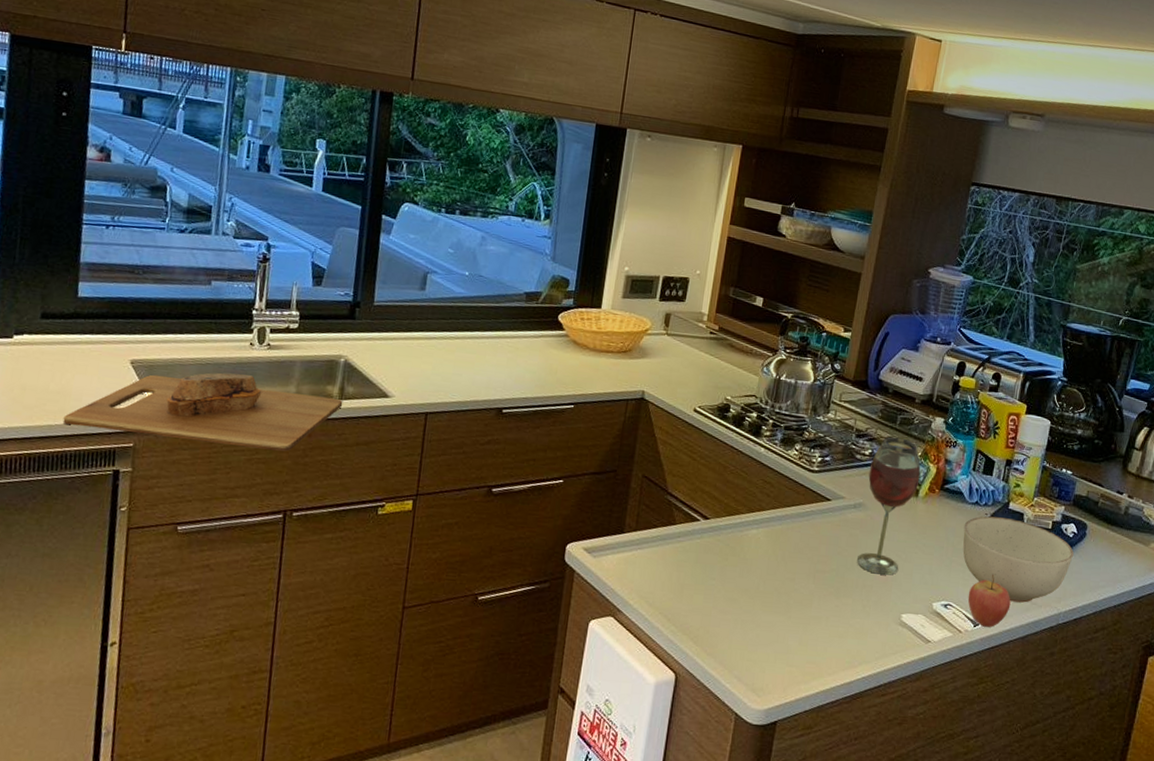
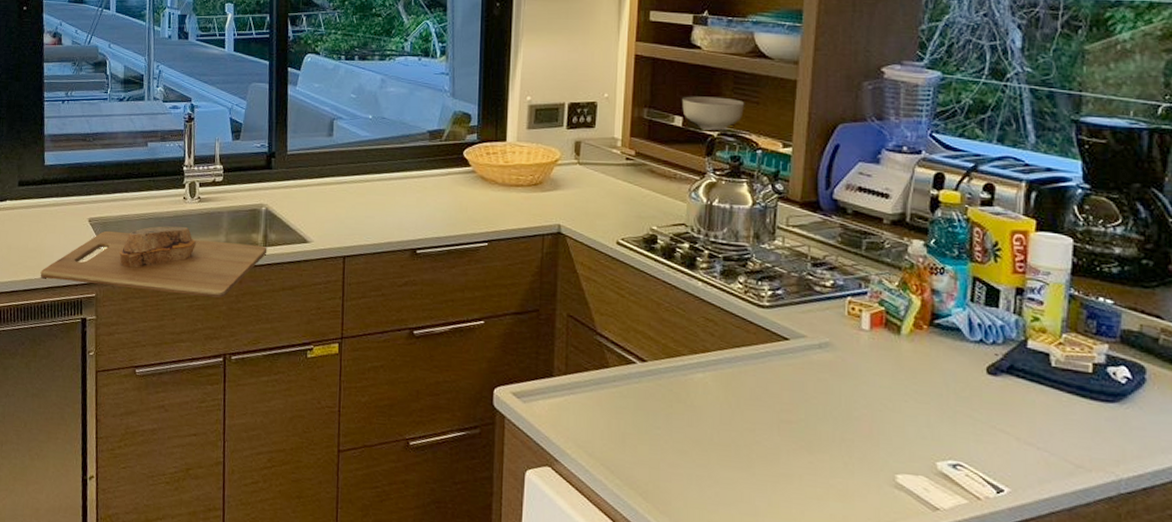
bowl: none [763,279,817,313] -> present [682,96,745,131]
wineglass: present [857,436,921,575] -> none [831,264,900,428]
bowl: present [963,516,1074,603] -> none [967,357,1130,466]
fruit: present [968,574,1011,627] -> none [984,428,1046,495]

